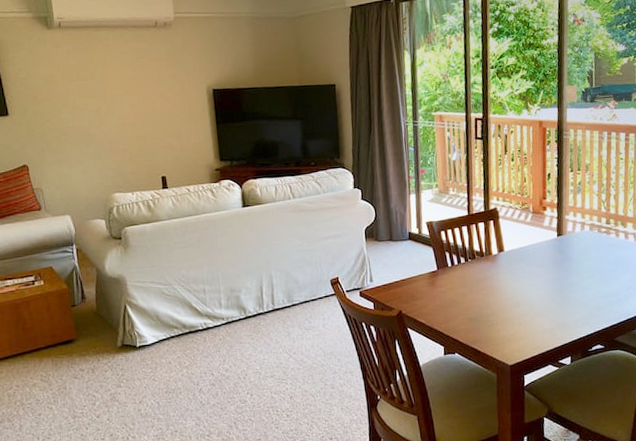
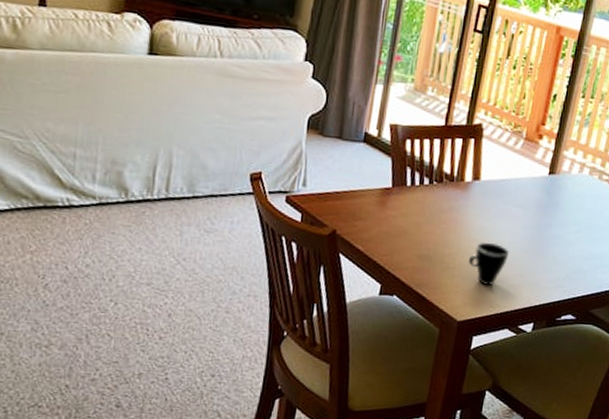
cup: none [507,298,539,333] -> present [468,243,509,287]

